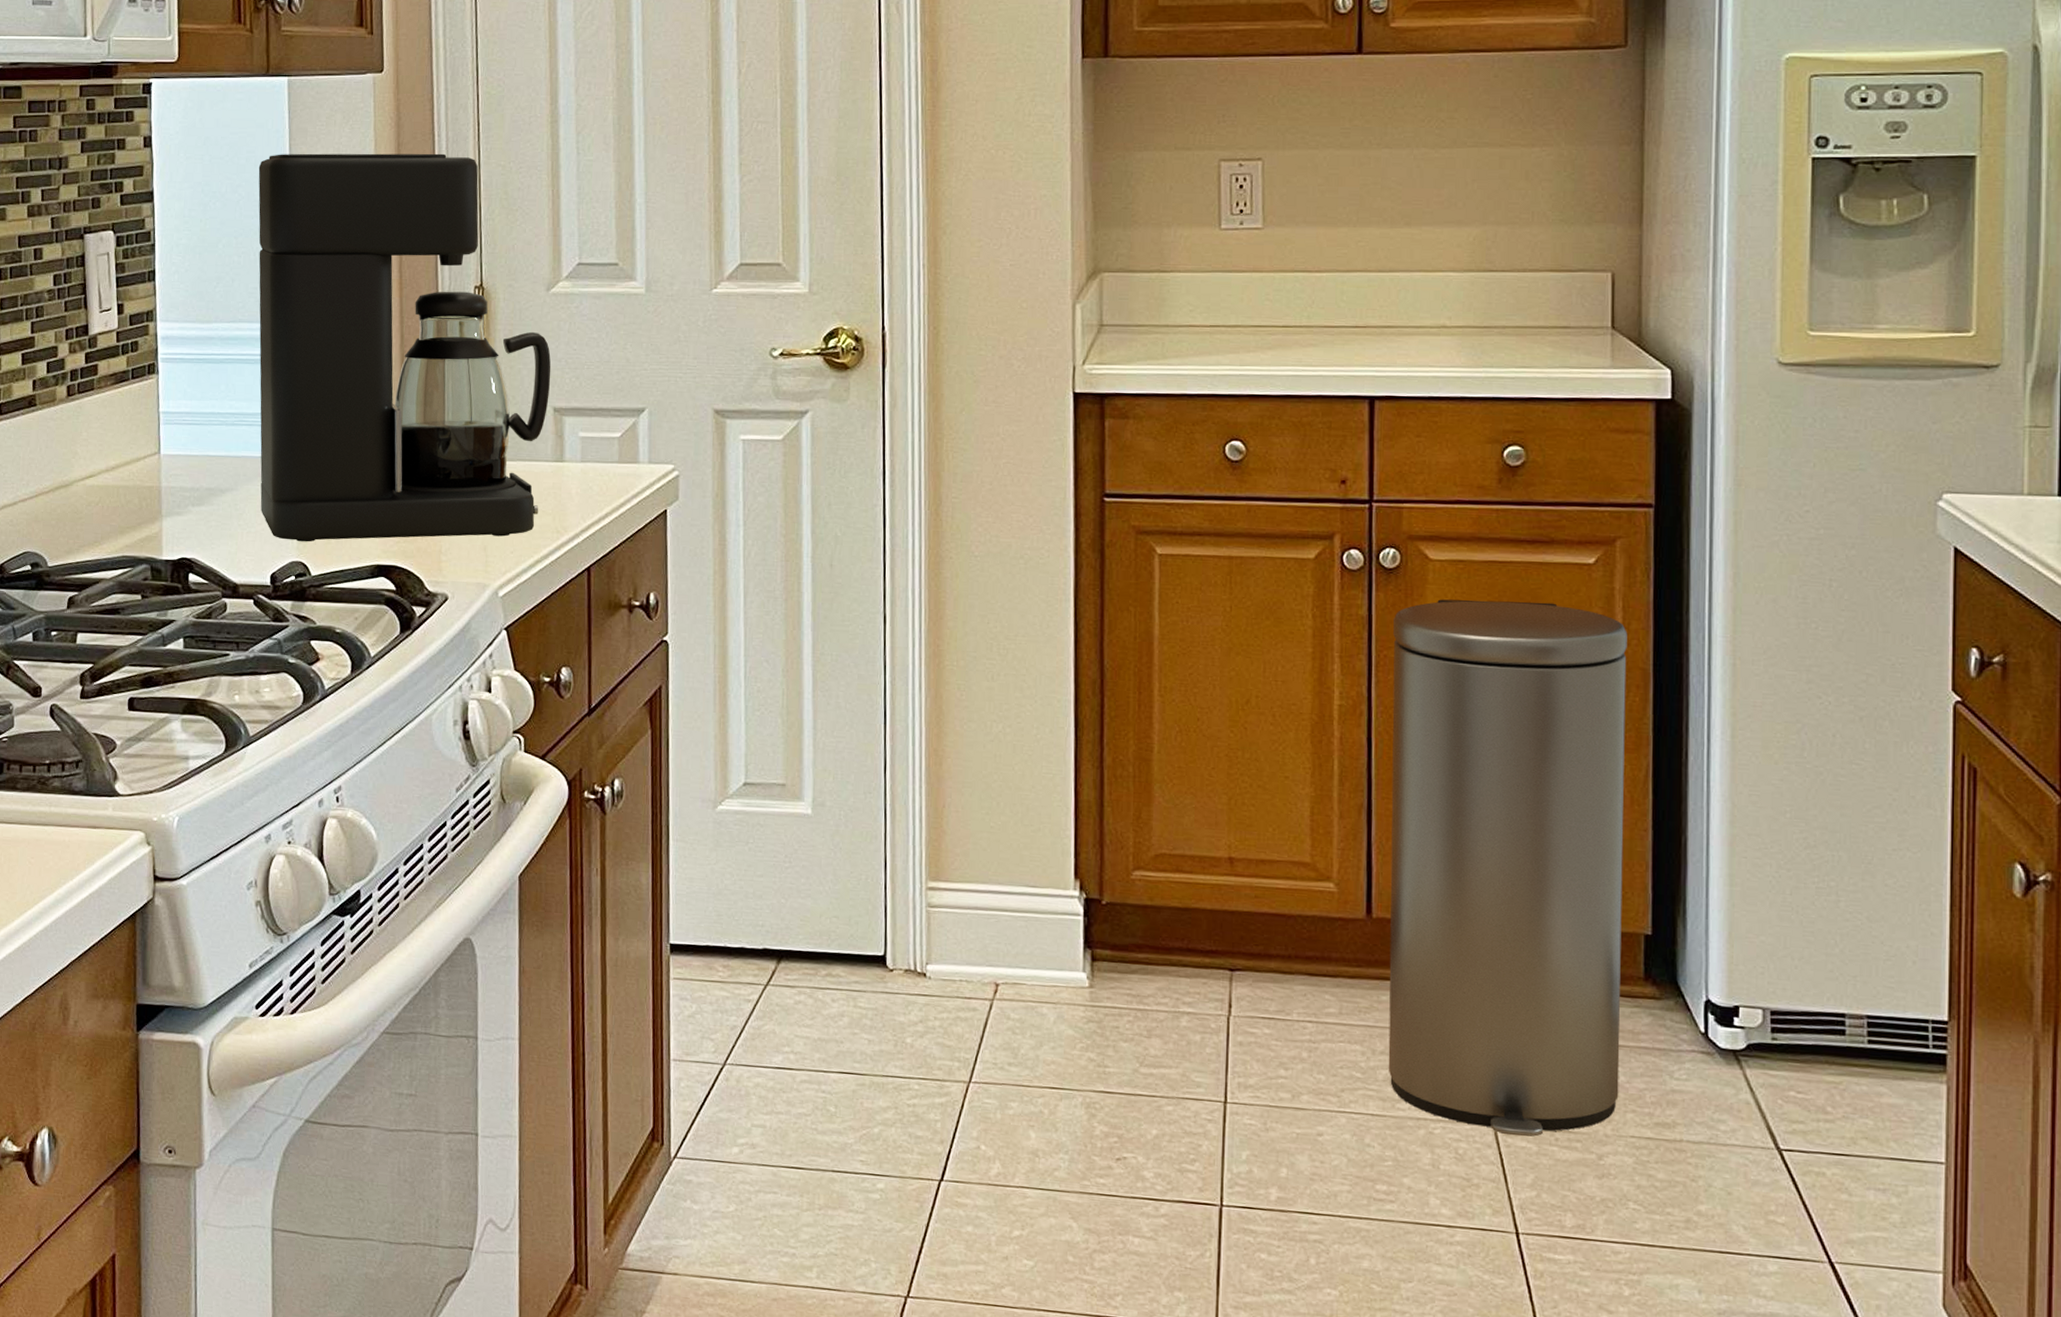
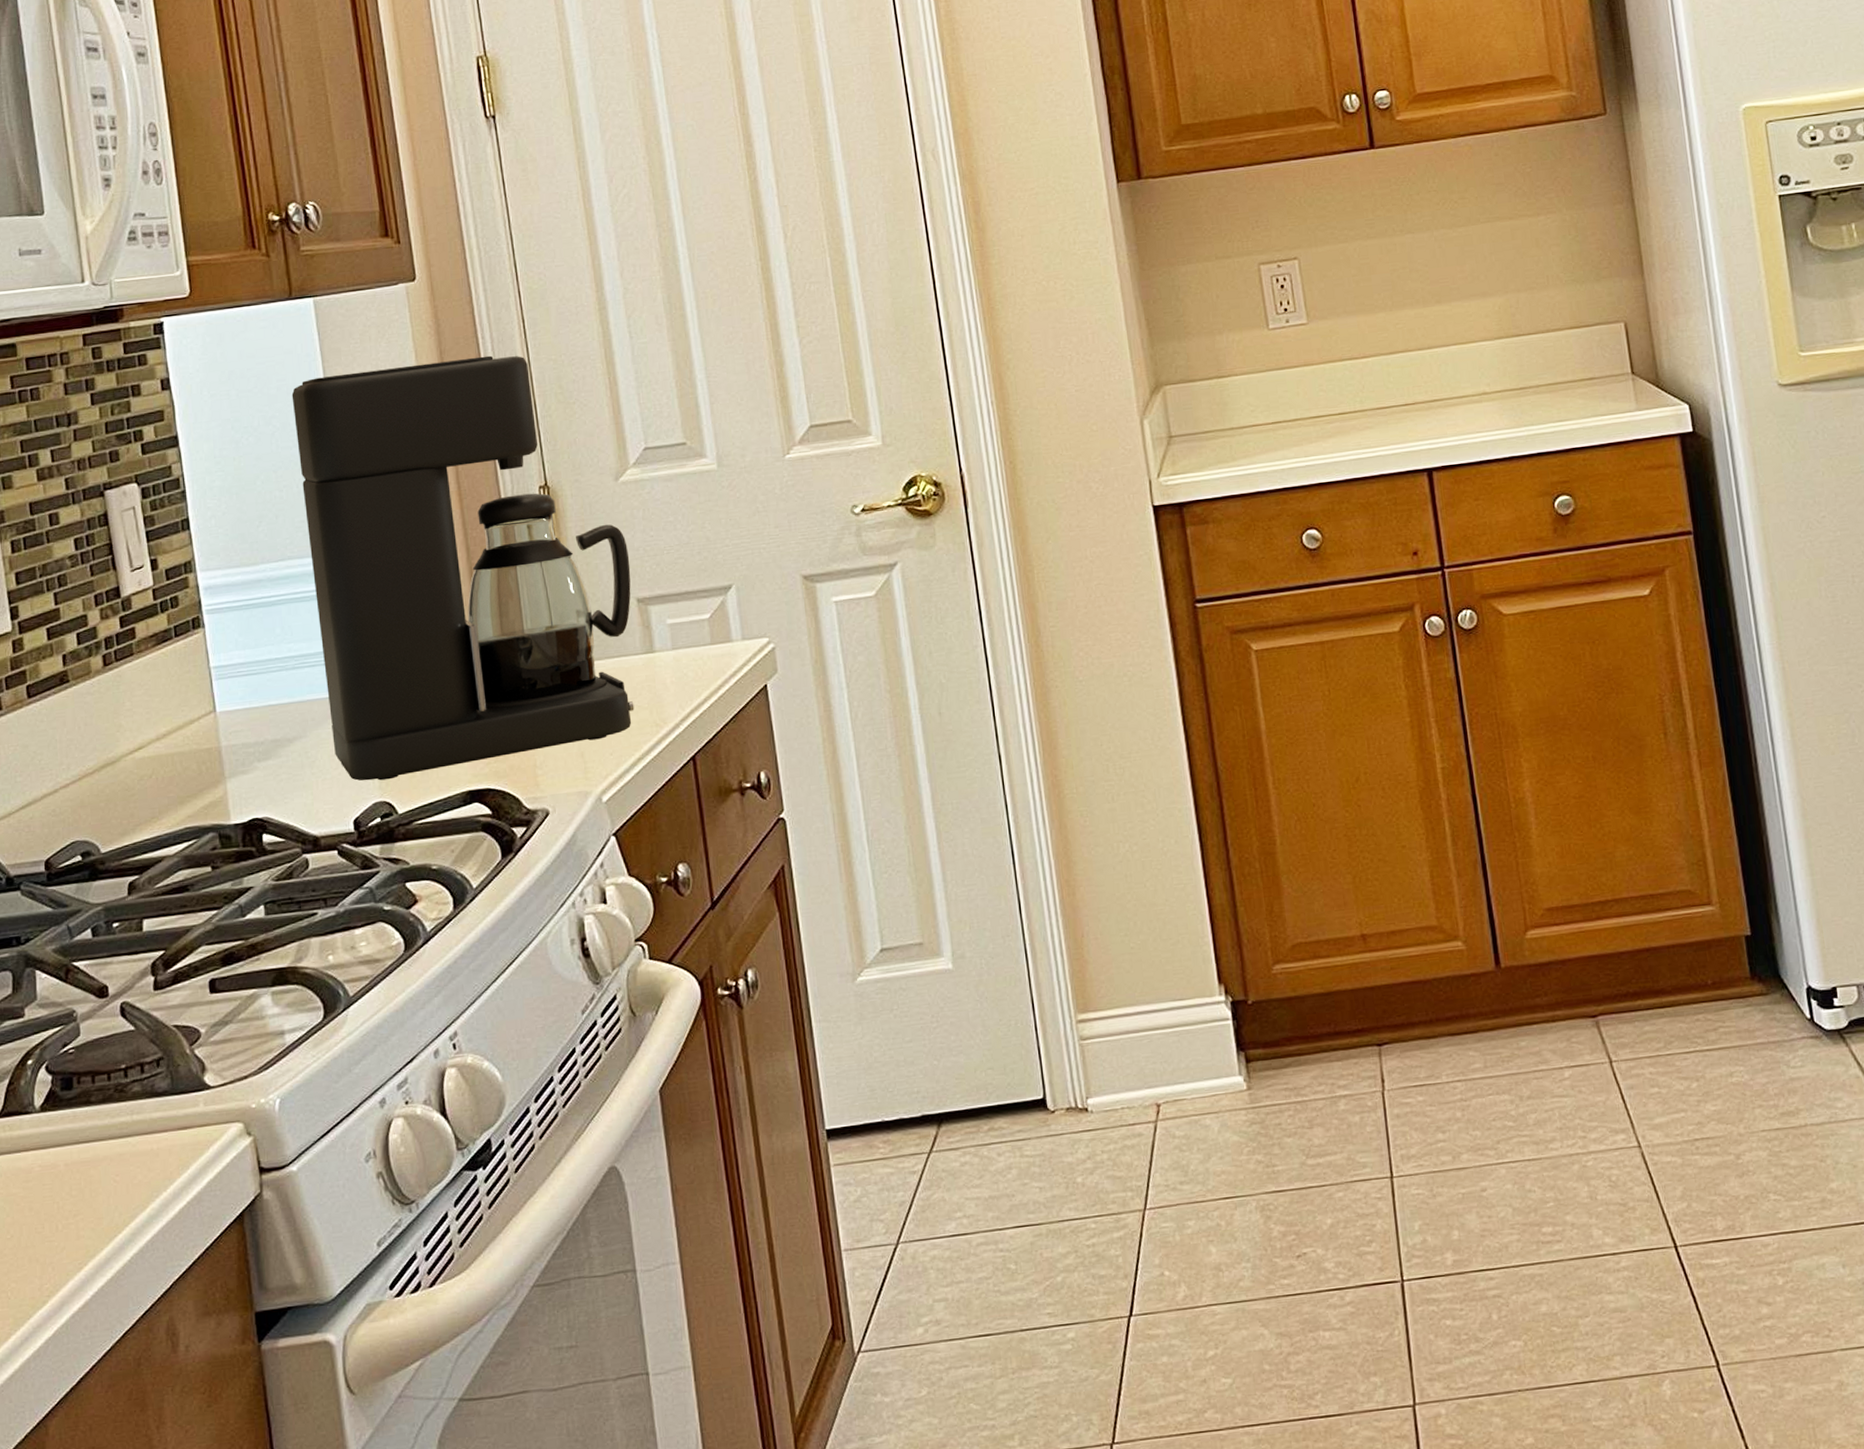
pedal bin: present [1388,599,1628,1137] -> none [1479,637,1746,1154]

